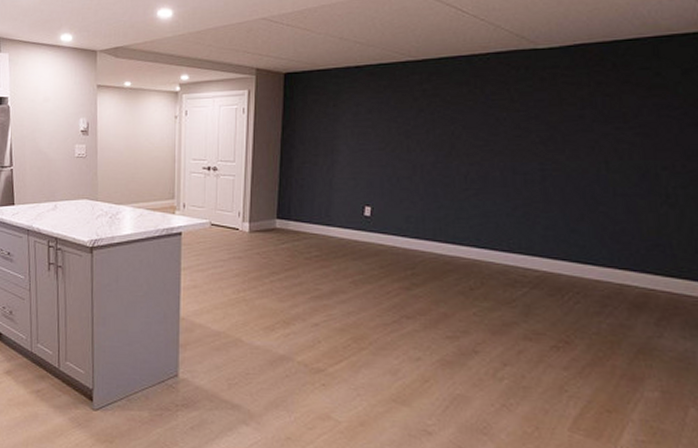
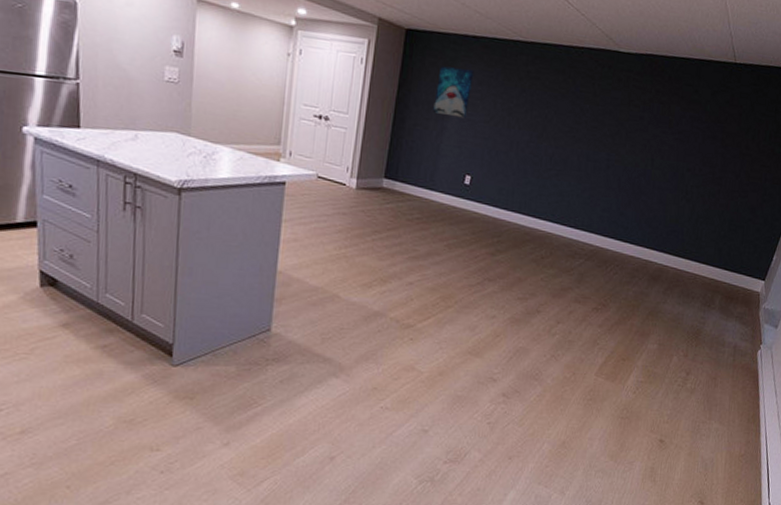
wall art: none [321,100,361,149] -> present [433,66,474,118]

